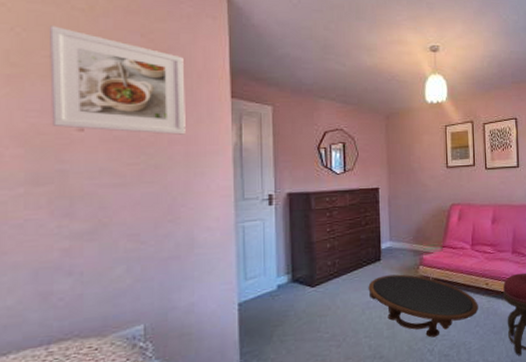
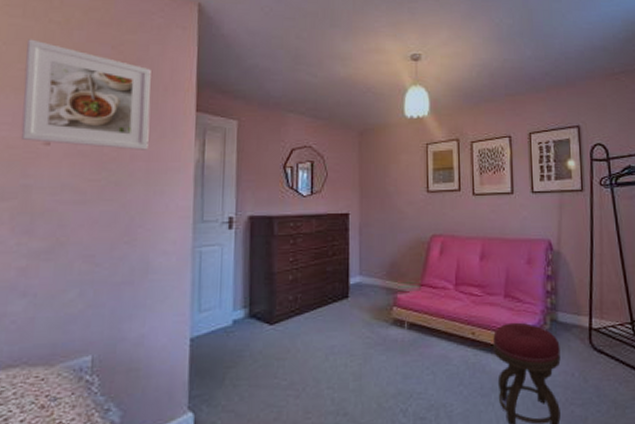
coffee table: present [368,274,479,338] -> none [333,315,463,395]

